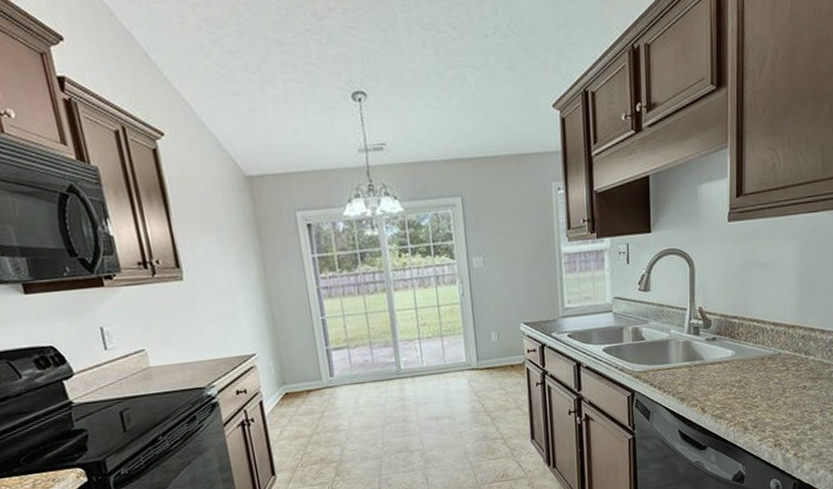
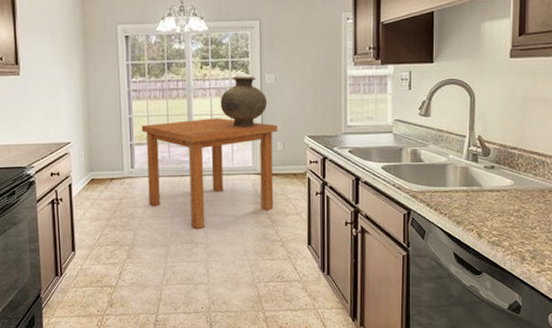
dining table: none [336,311,493,437] -> present [141,118,277,230]
ceramic pot: none [424,261,478,320] -> present [220,76,268,128]

